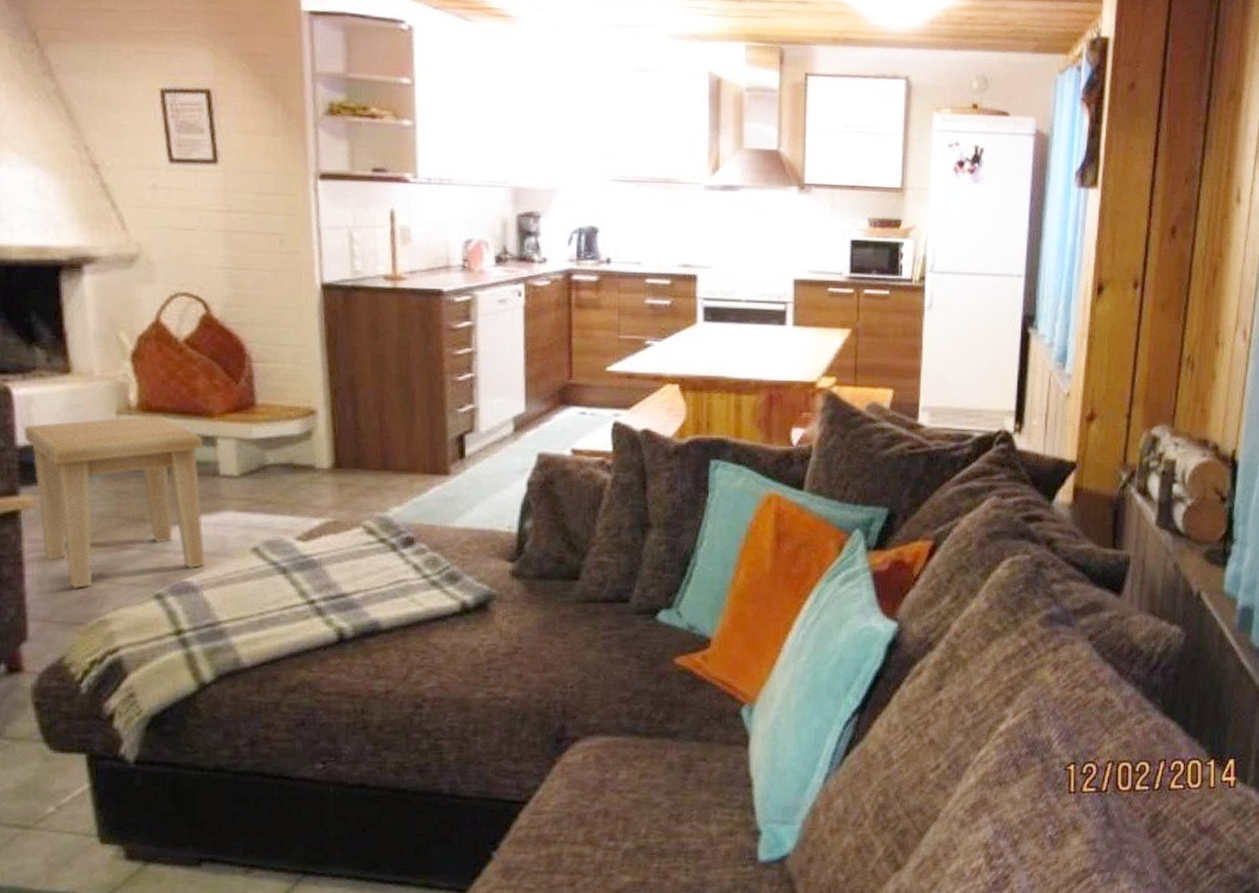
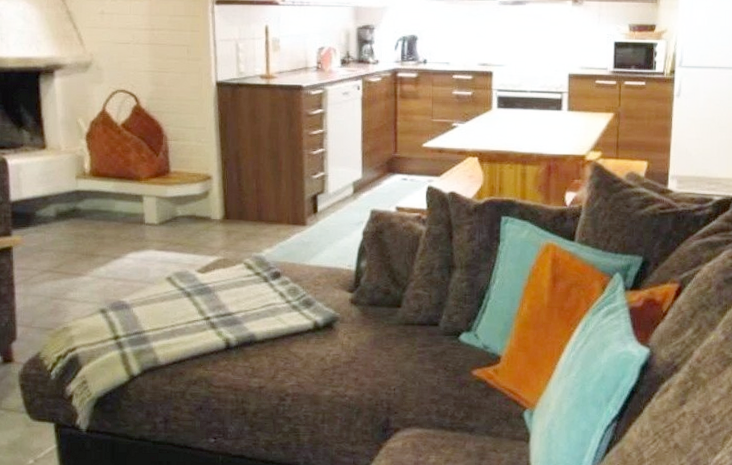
side table: present [24,415,205,588] -> none [15,179,135,304]

